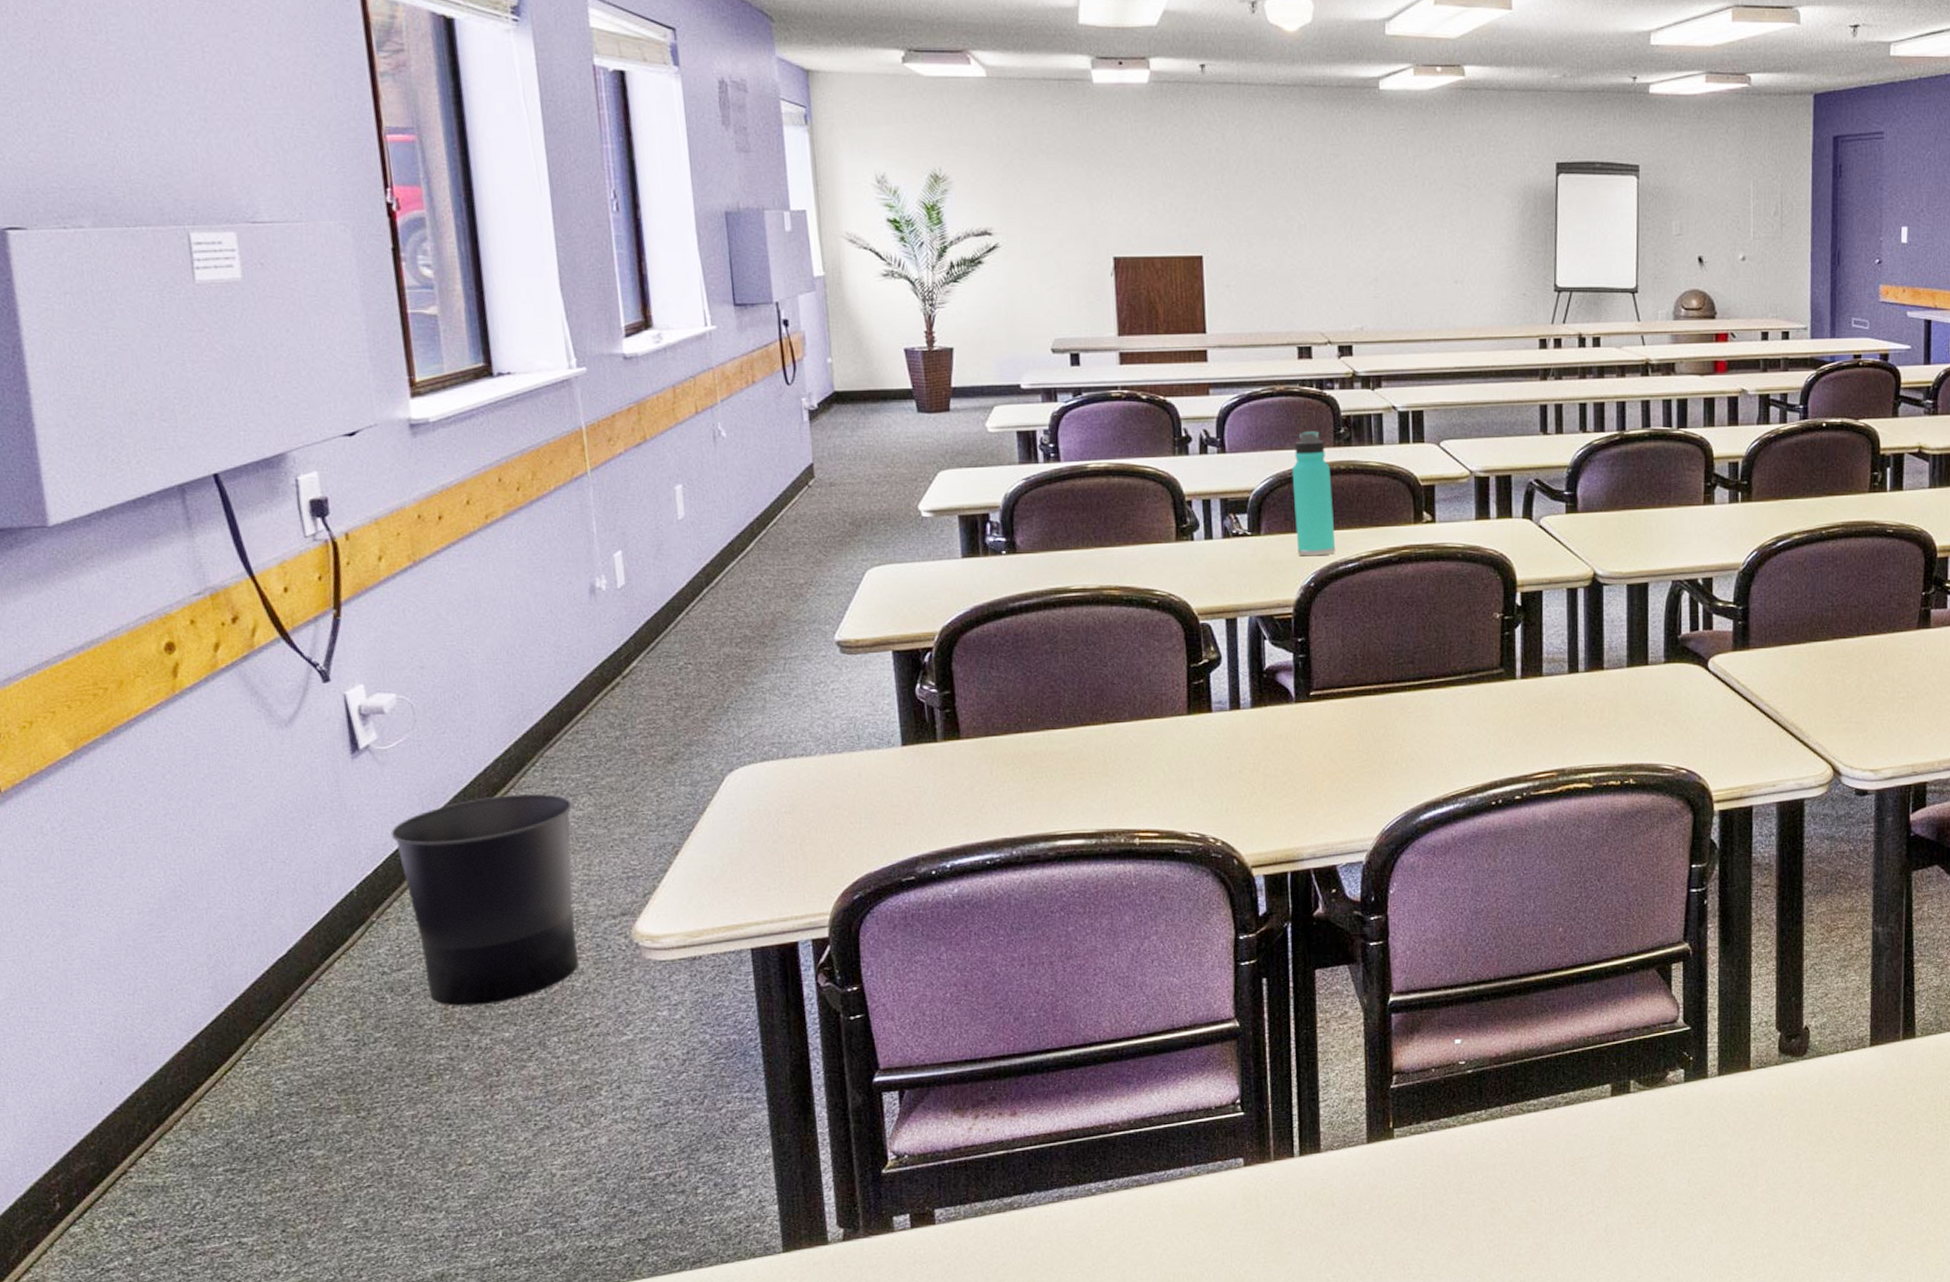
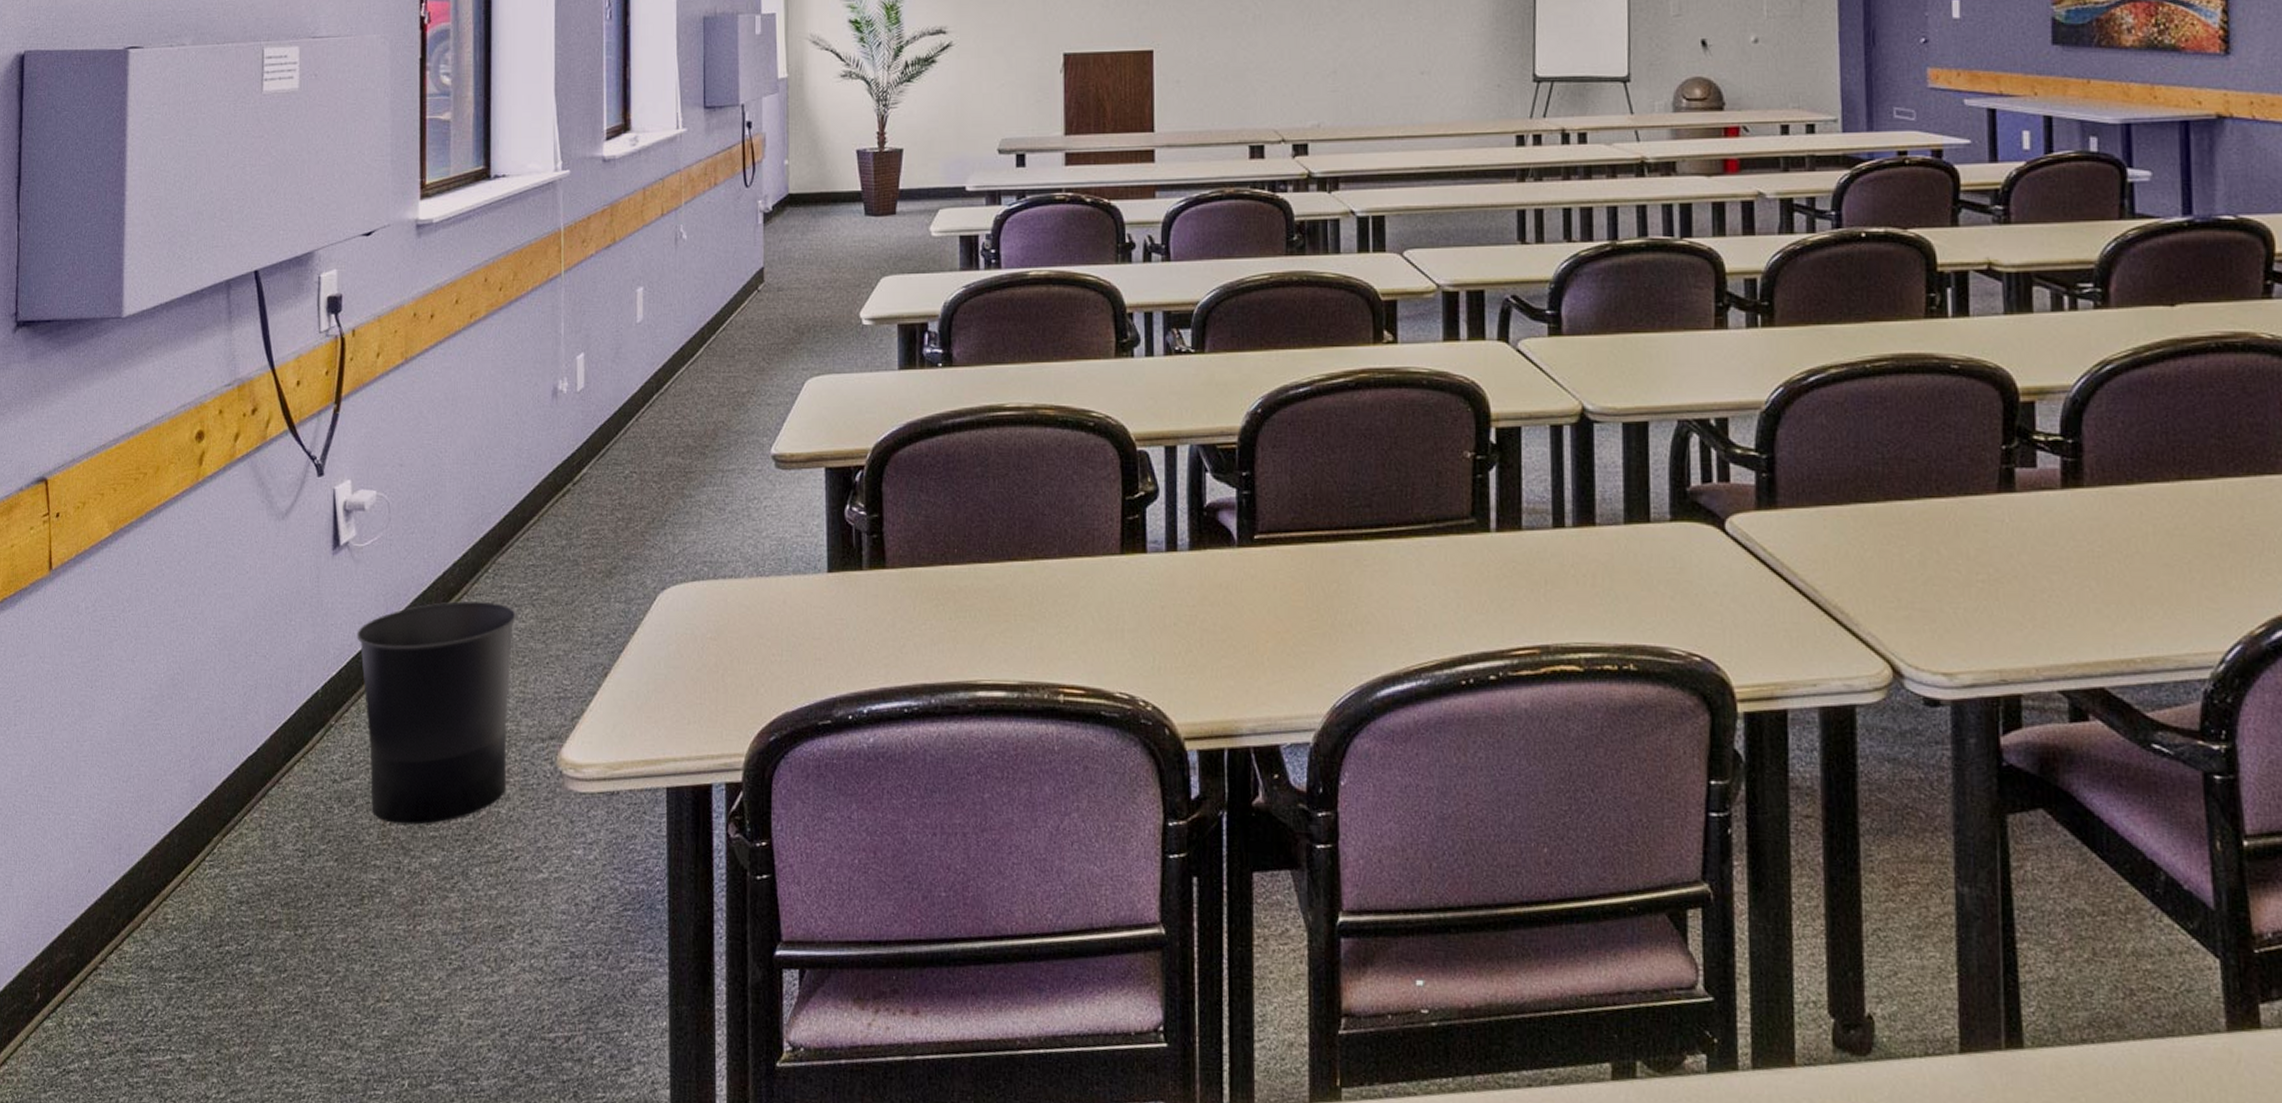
thermos bottle: present [1291,431,1336,557] -> none [1240,238,1286,378]

